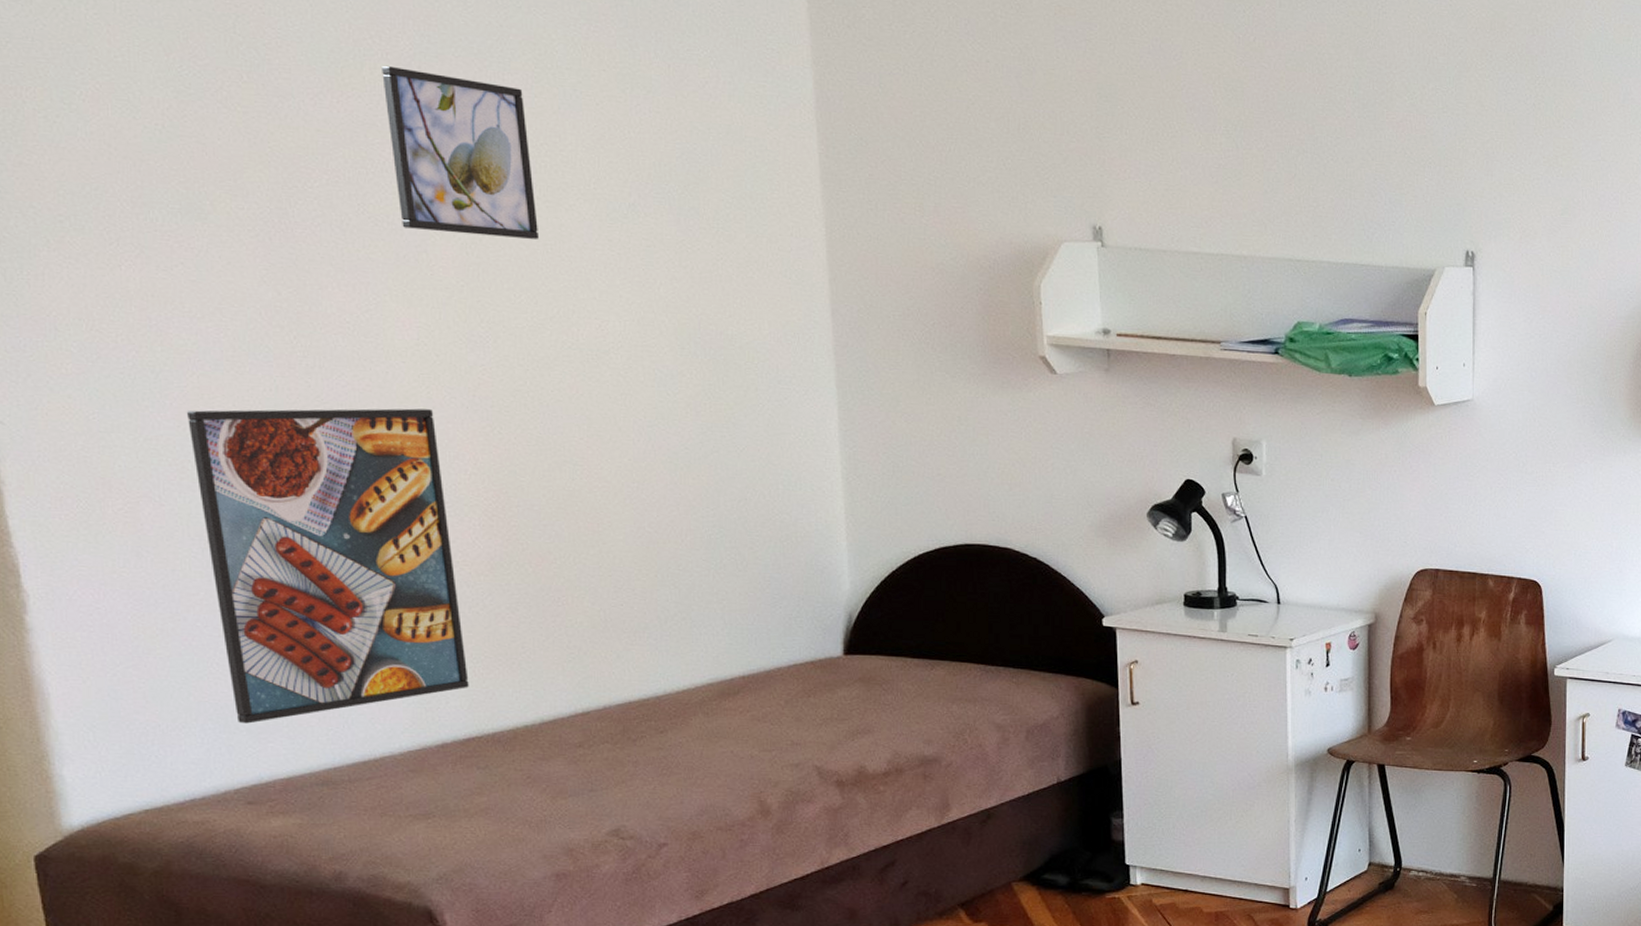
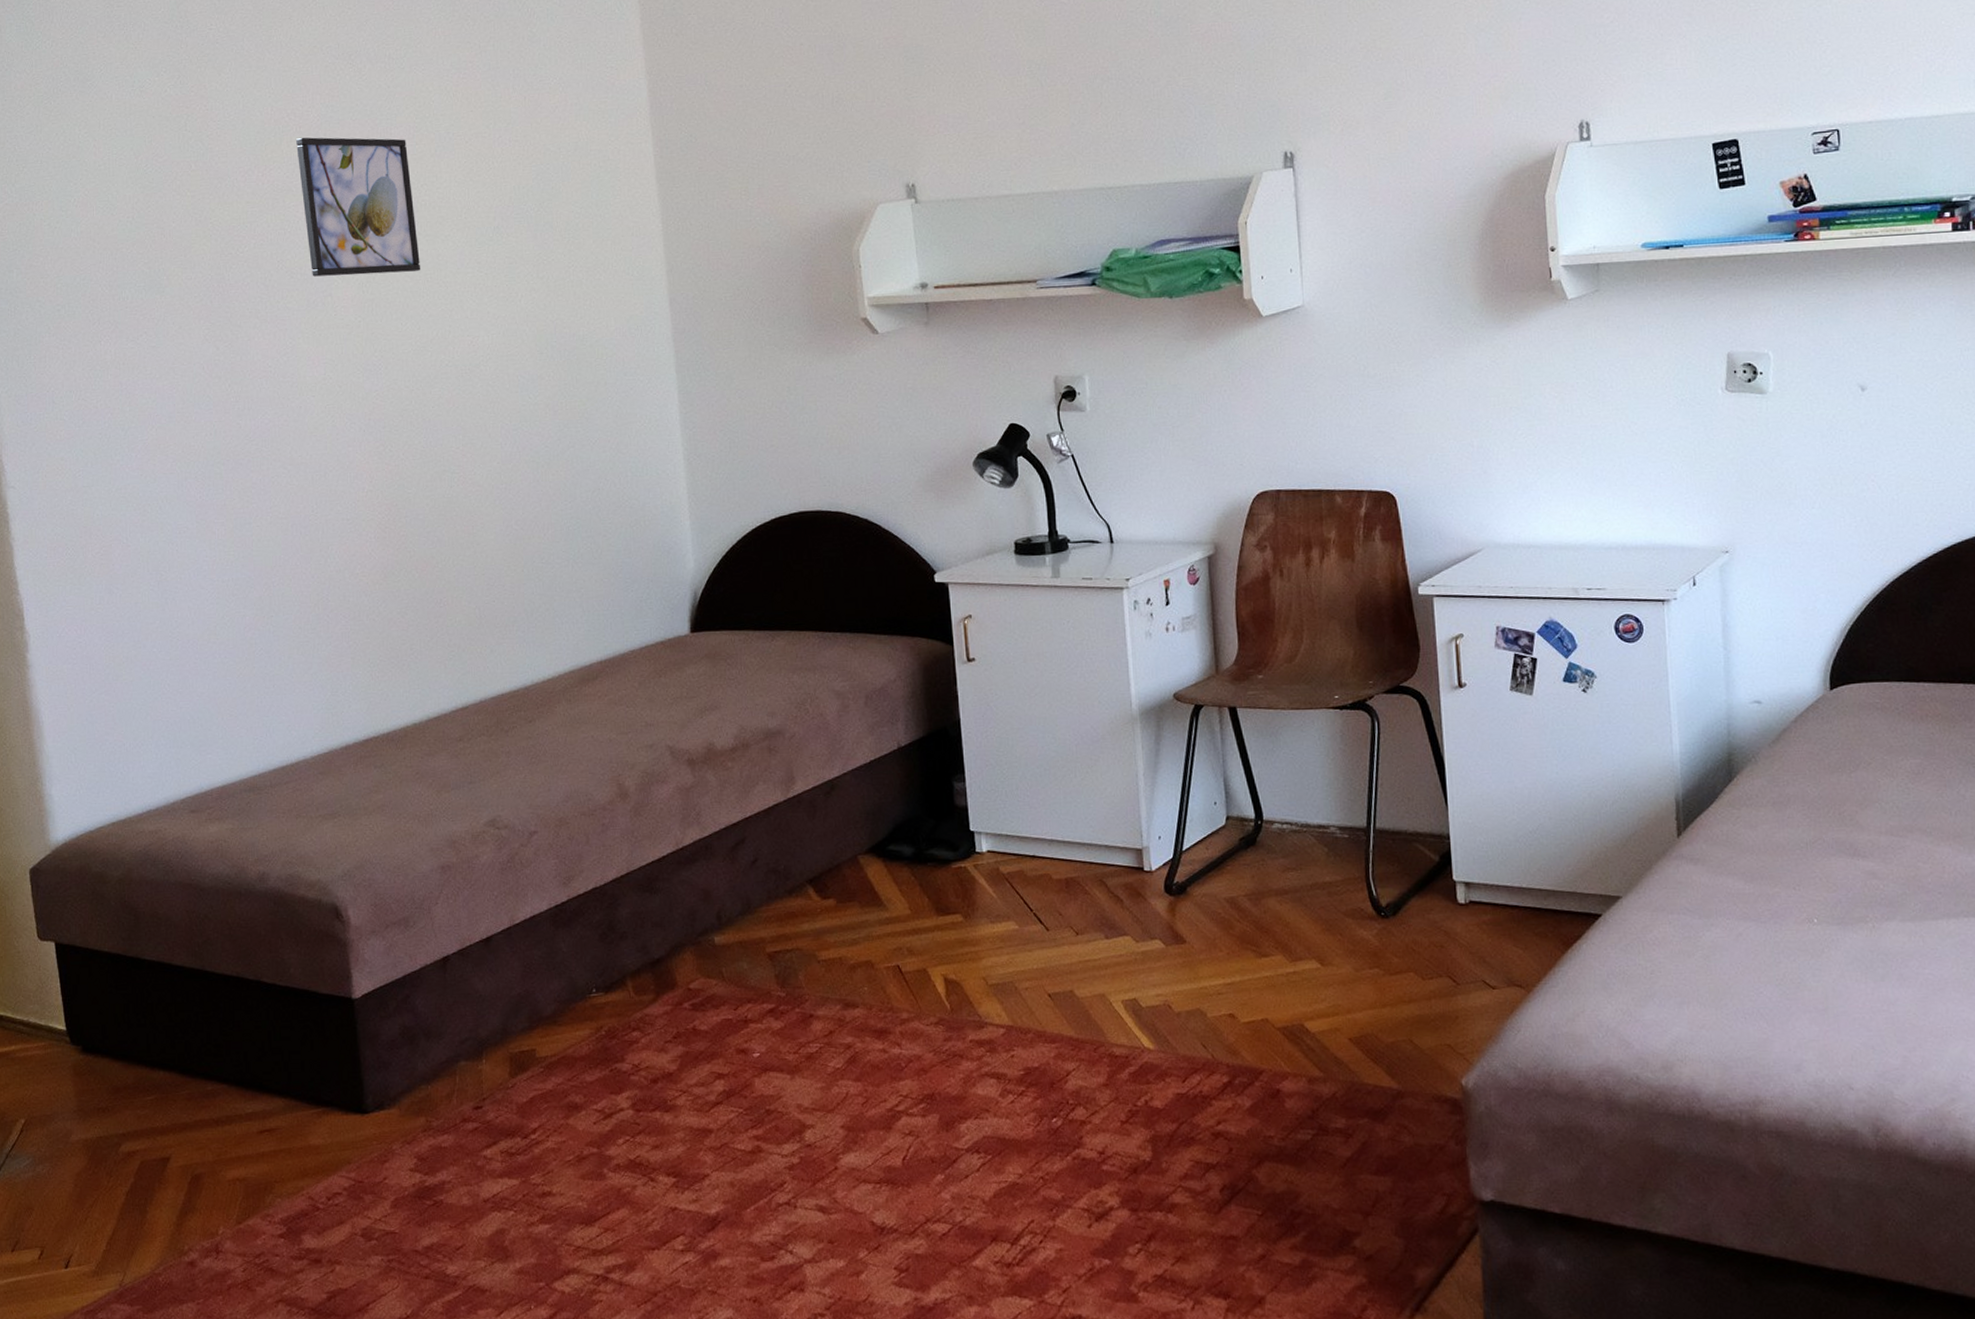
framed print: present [187,408,469,724] -> none [148,436,367,738]

